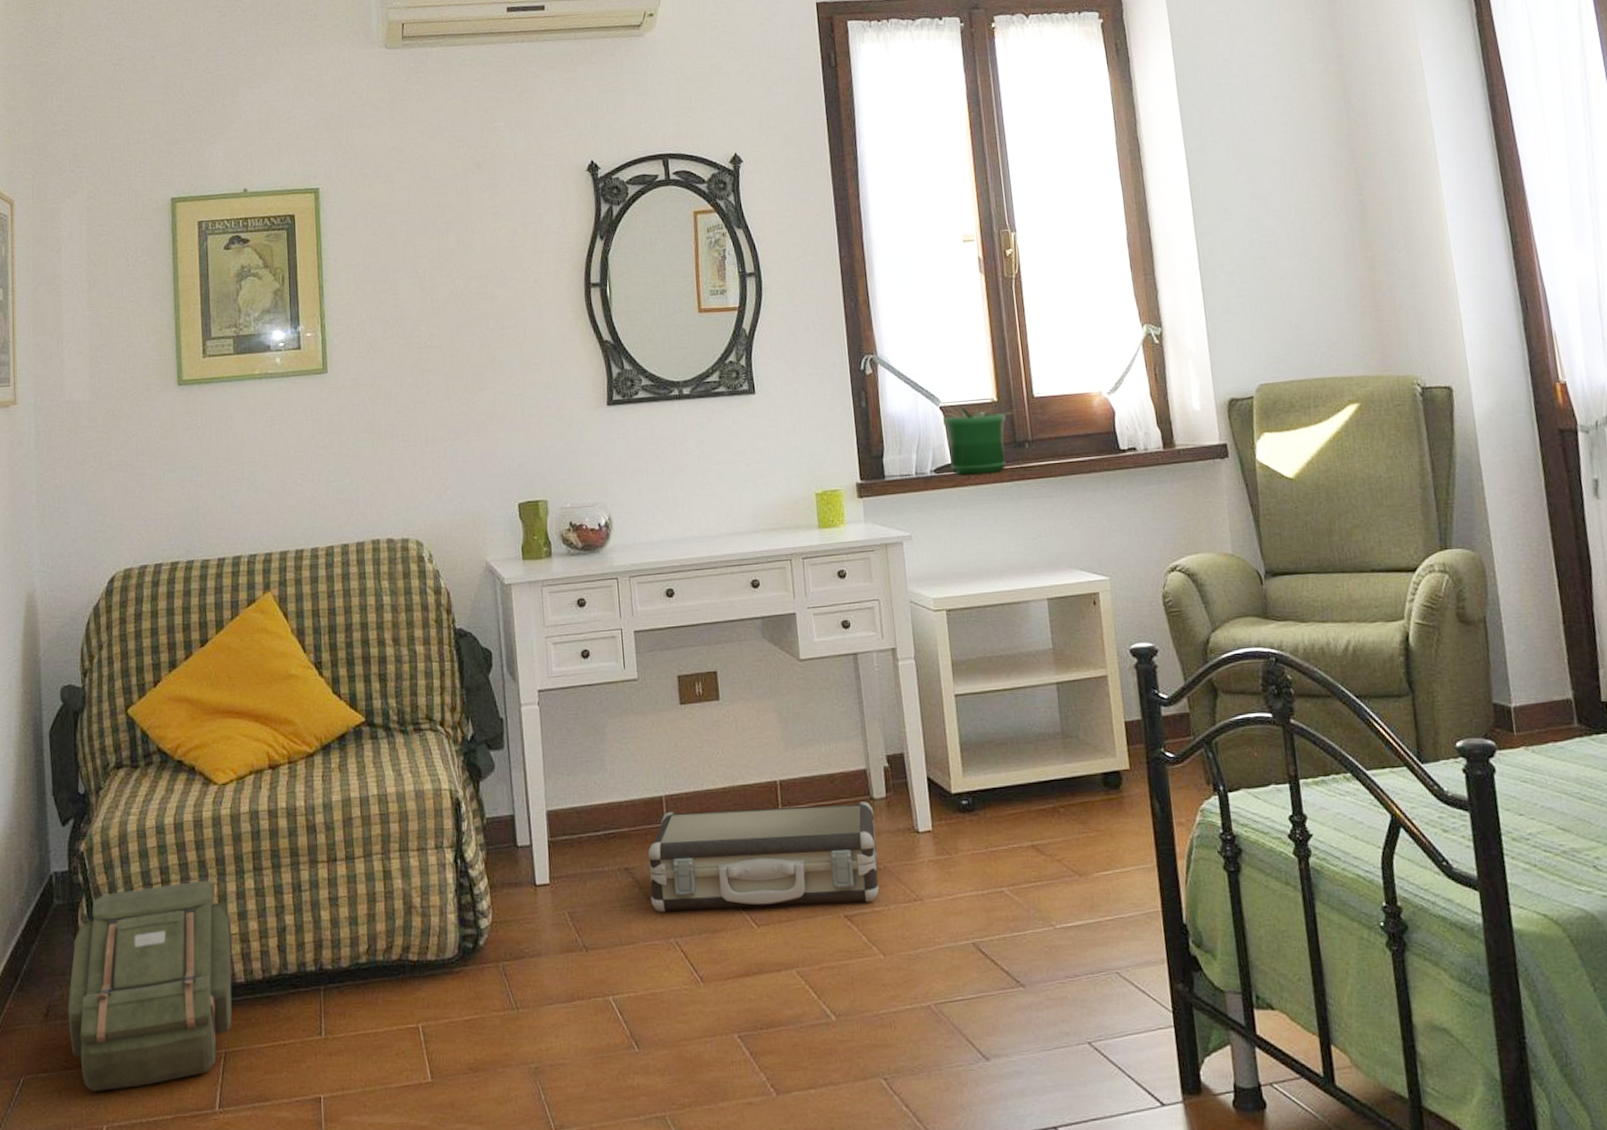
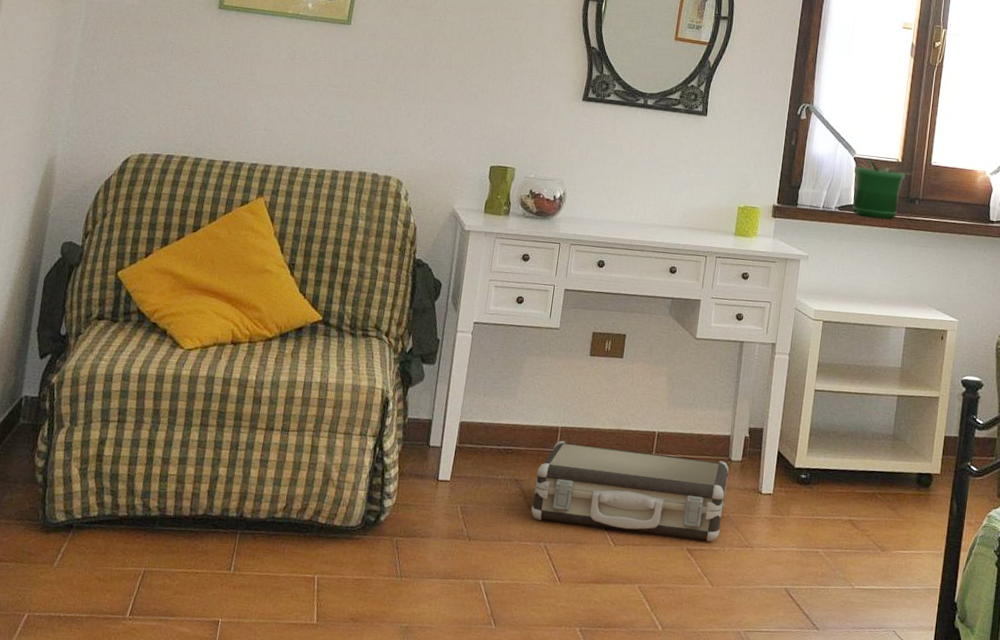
backpack: present [68,880,233,1091] -> none [10,422,172,587]

